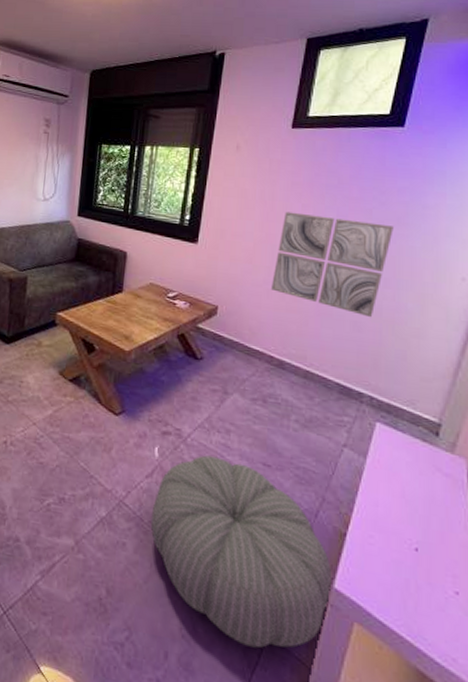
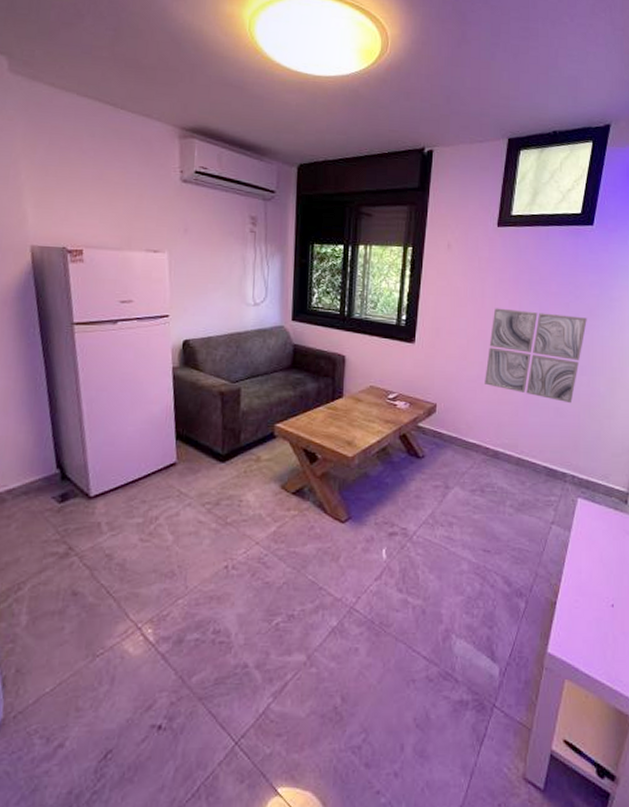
pouf: present [150,455,331,649] -> none [381,550,545,722]

